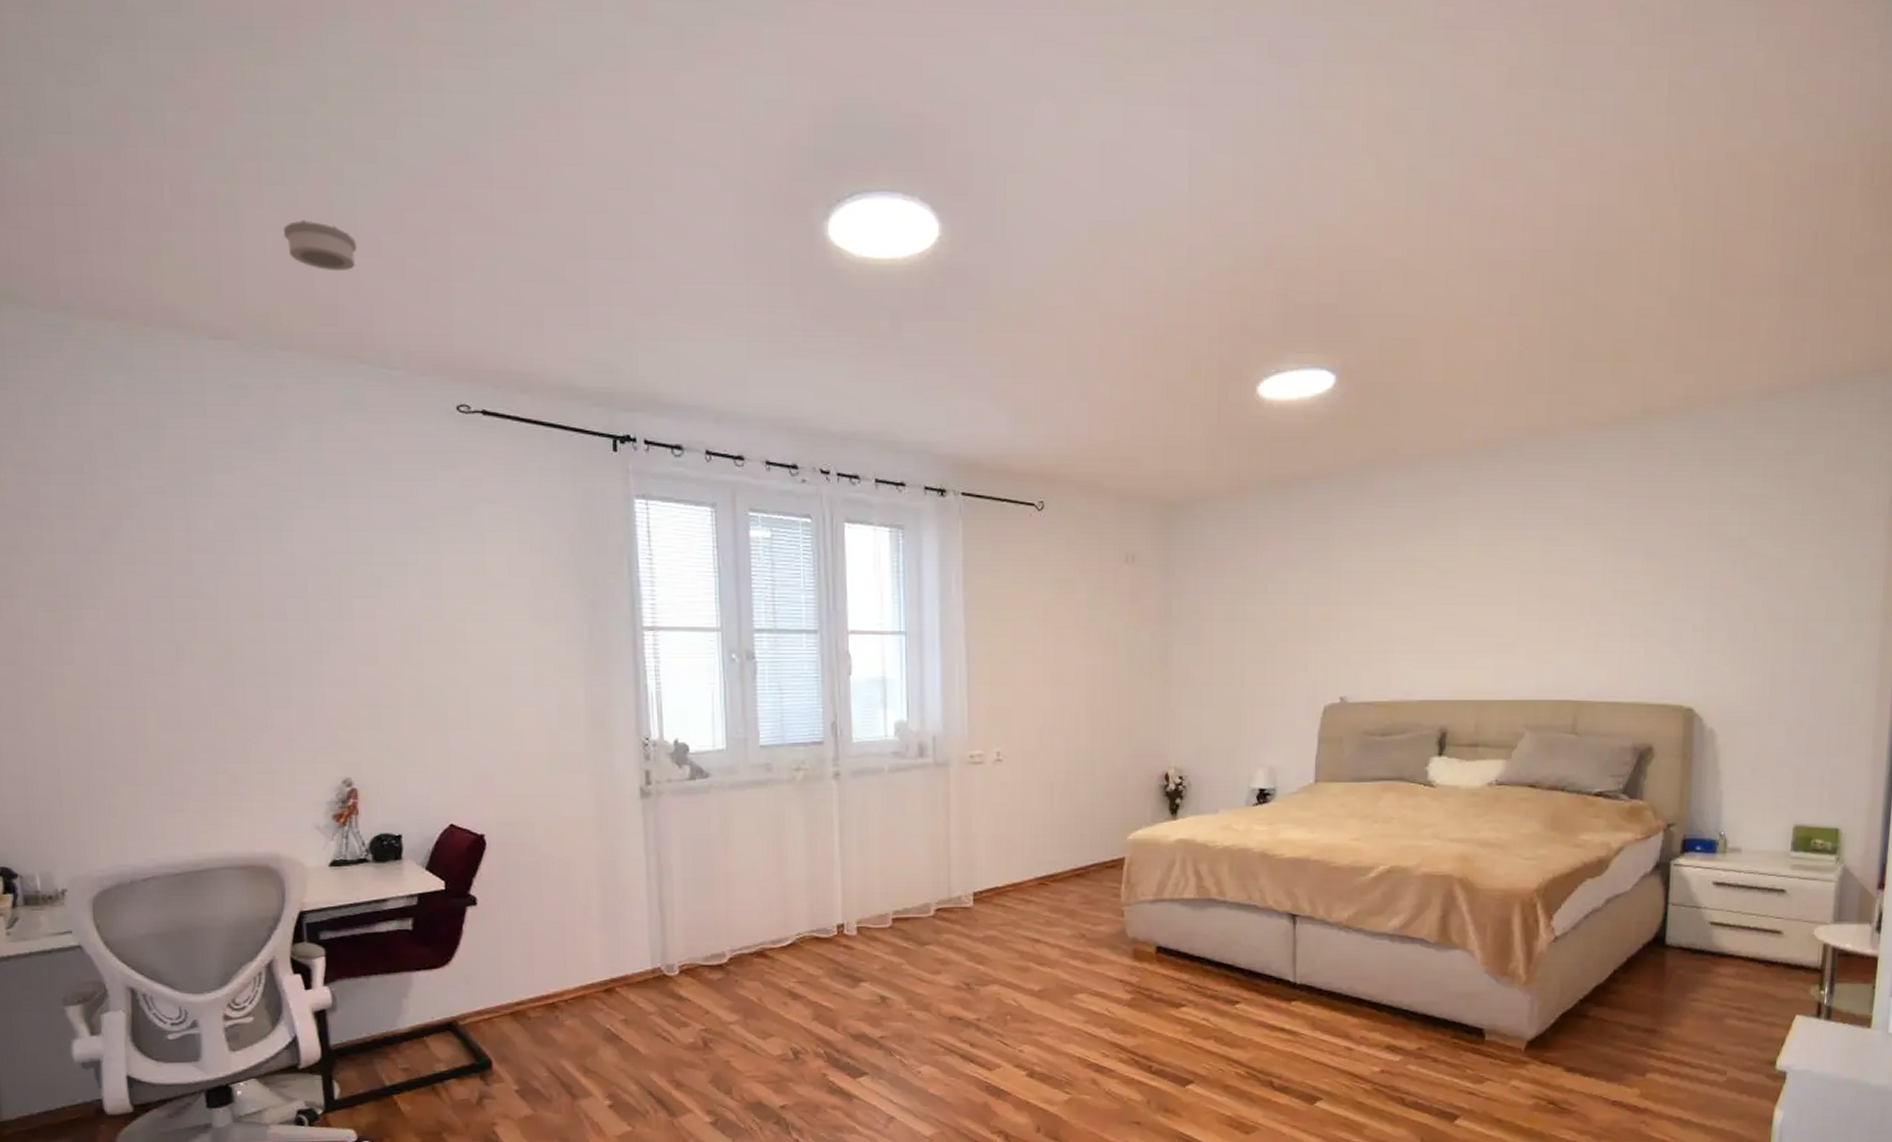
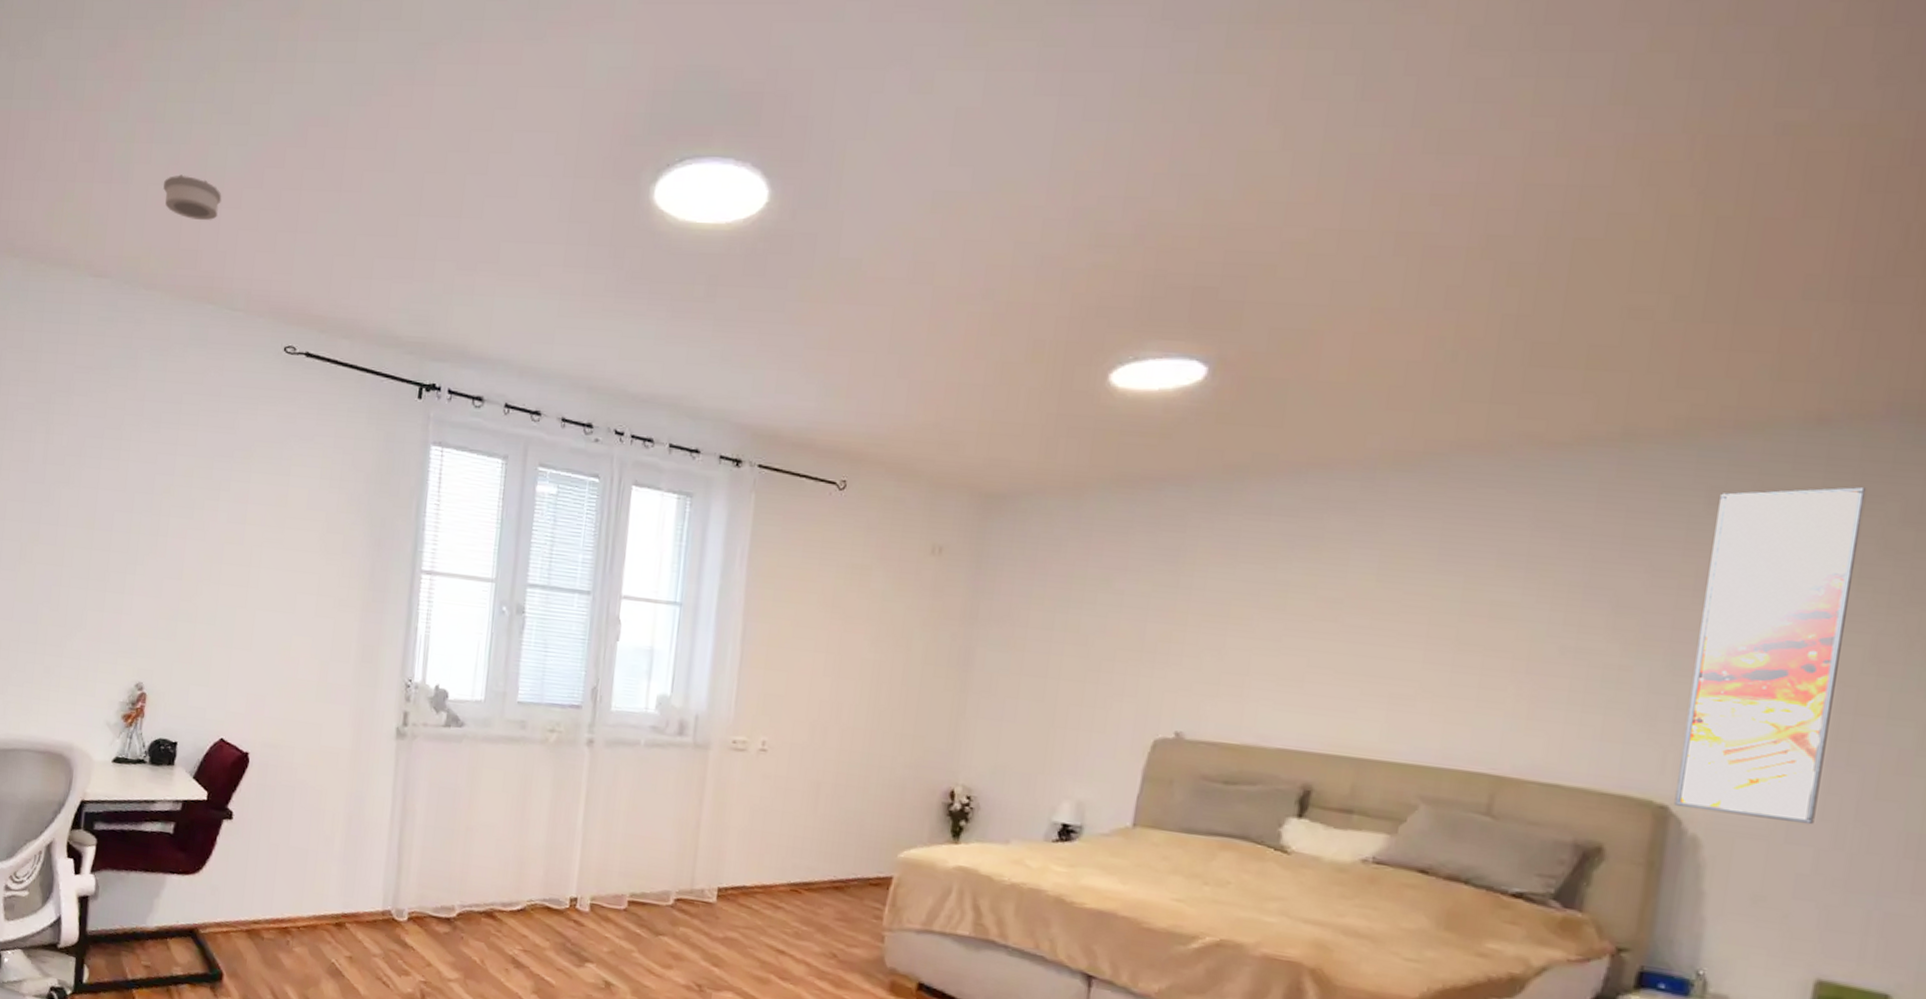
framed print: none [1697,443,1802,709] -> present [1674,486,1865,825]

